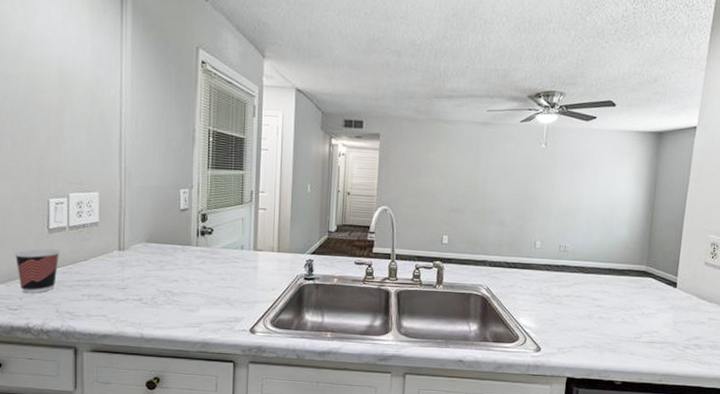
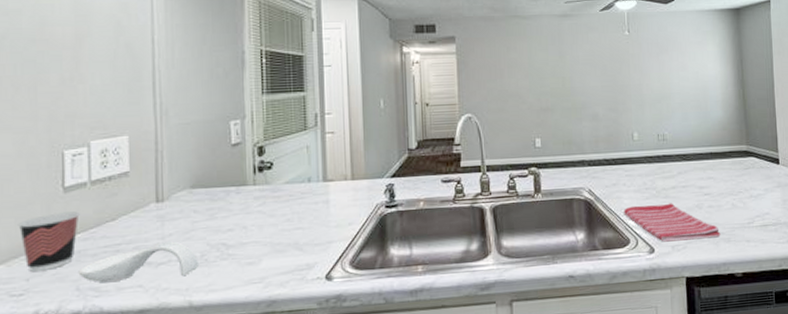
spoon rest: none [58,283,149,313] -> present [78,241,198,283]
dish towel: none [516,307,607,347] -> present [623,203,721,242]

